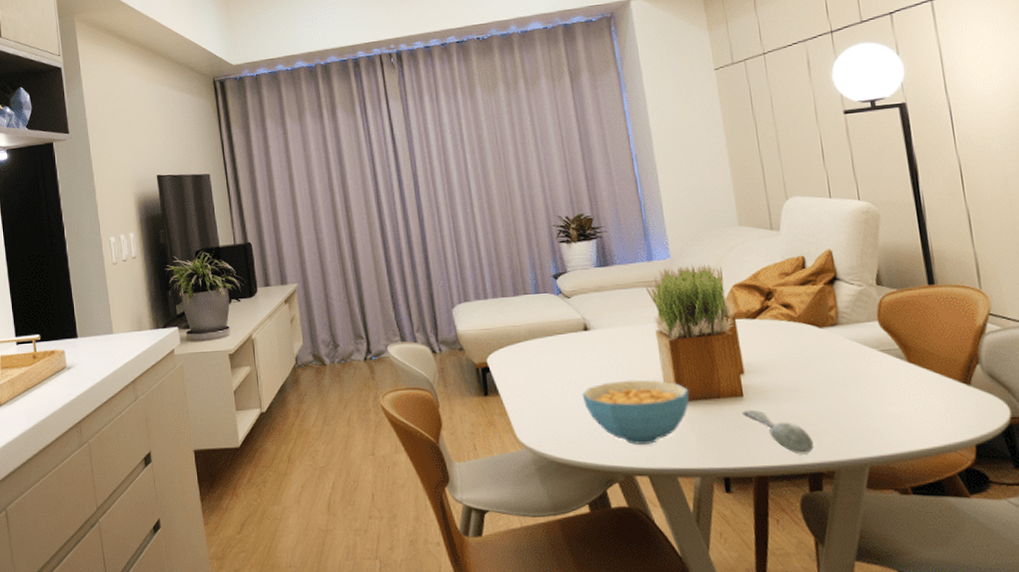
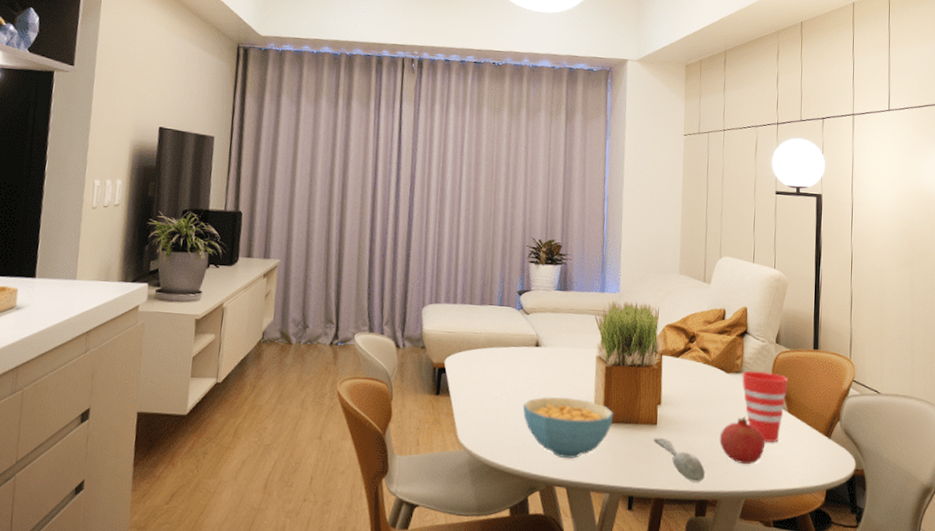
fruit: none [823,374,885,427] -> present [719,416,765,464]
cup: none [839,319,902,399] -> present [742,370,788,442]

